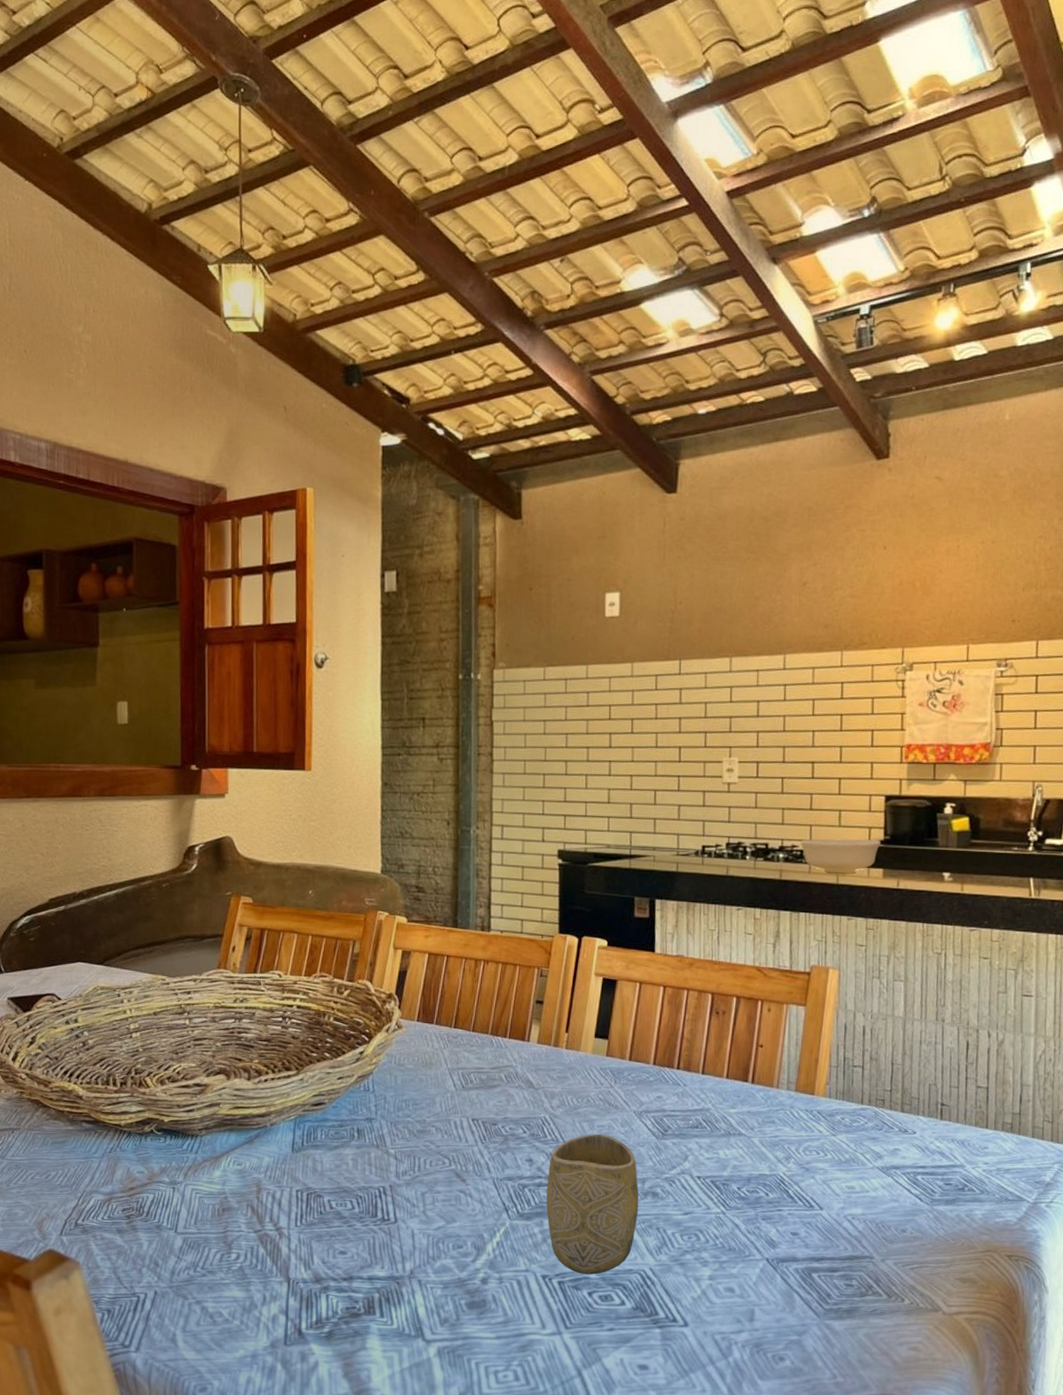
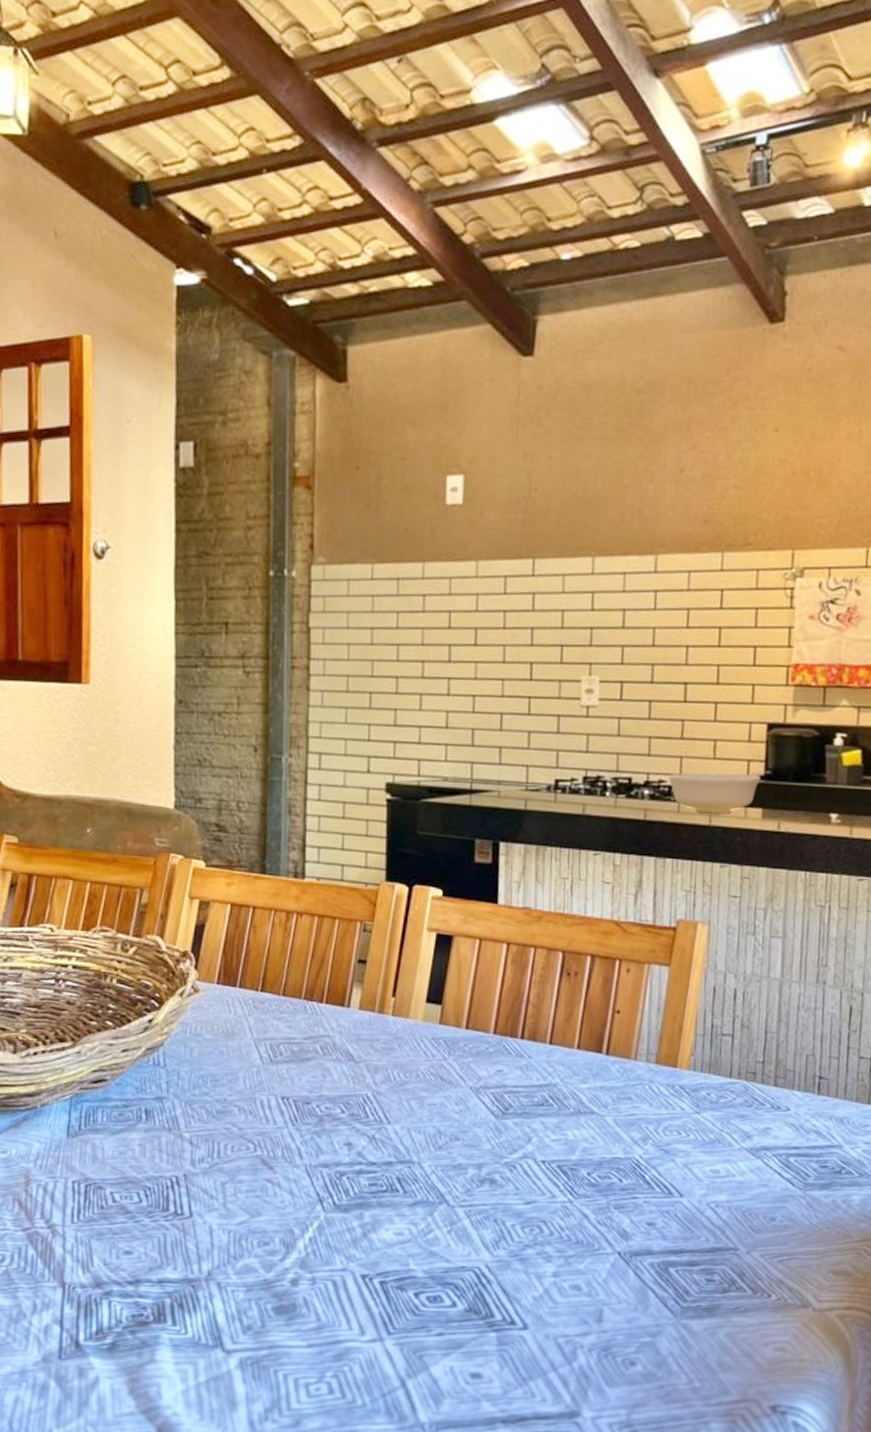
cup: present [546,1133,639,1275] -> none [367,1113,475,1273]

